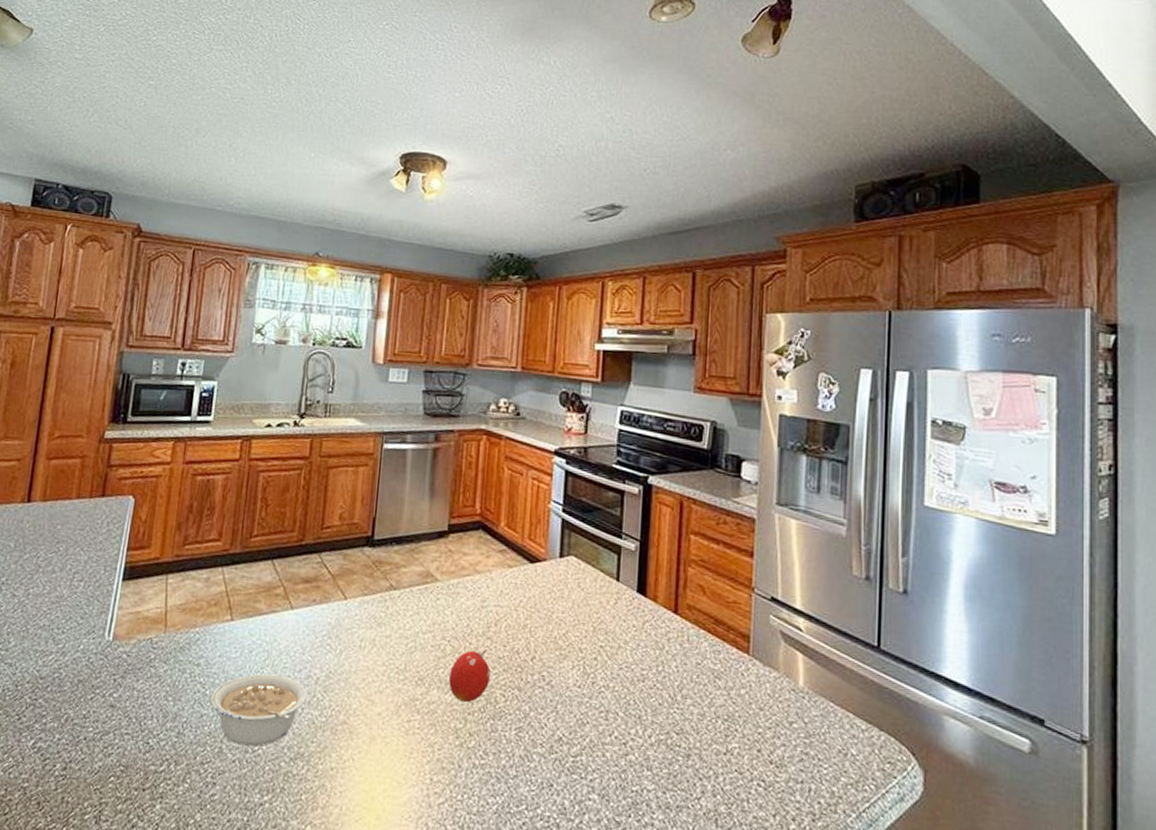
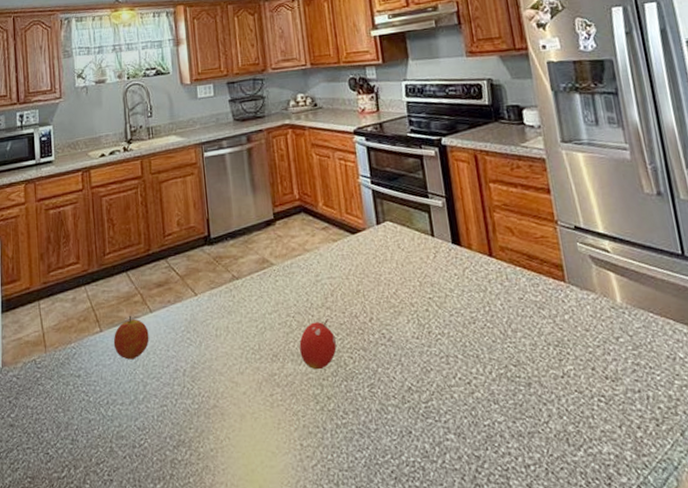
legume: present [210,673,308,747] -> none [94,373,179,442]
fruit: none [243,608,286,657] -> present [113,315,149,360]

